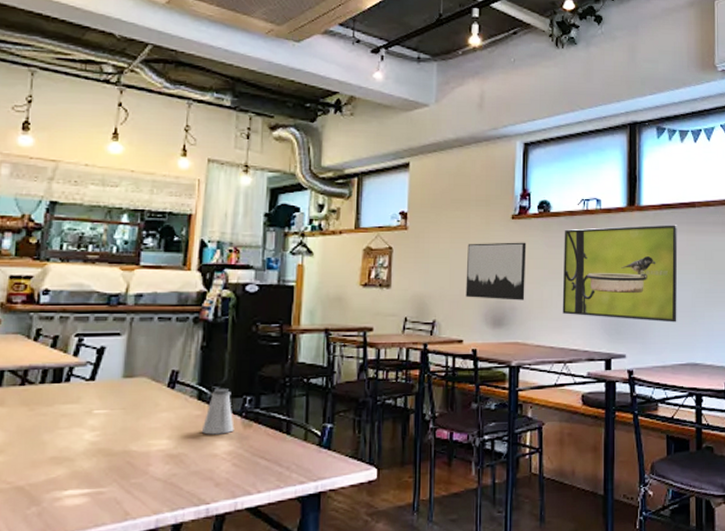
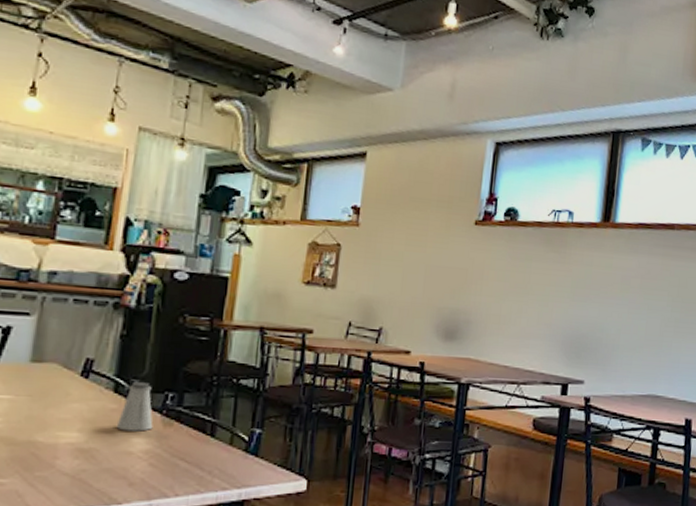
wall art: present [466,242,527,300] -> none [417,248,489,314]
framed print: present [562,225,678,323] -> none [520,241,653,351]

